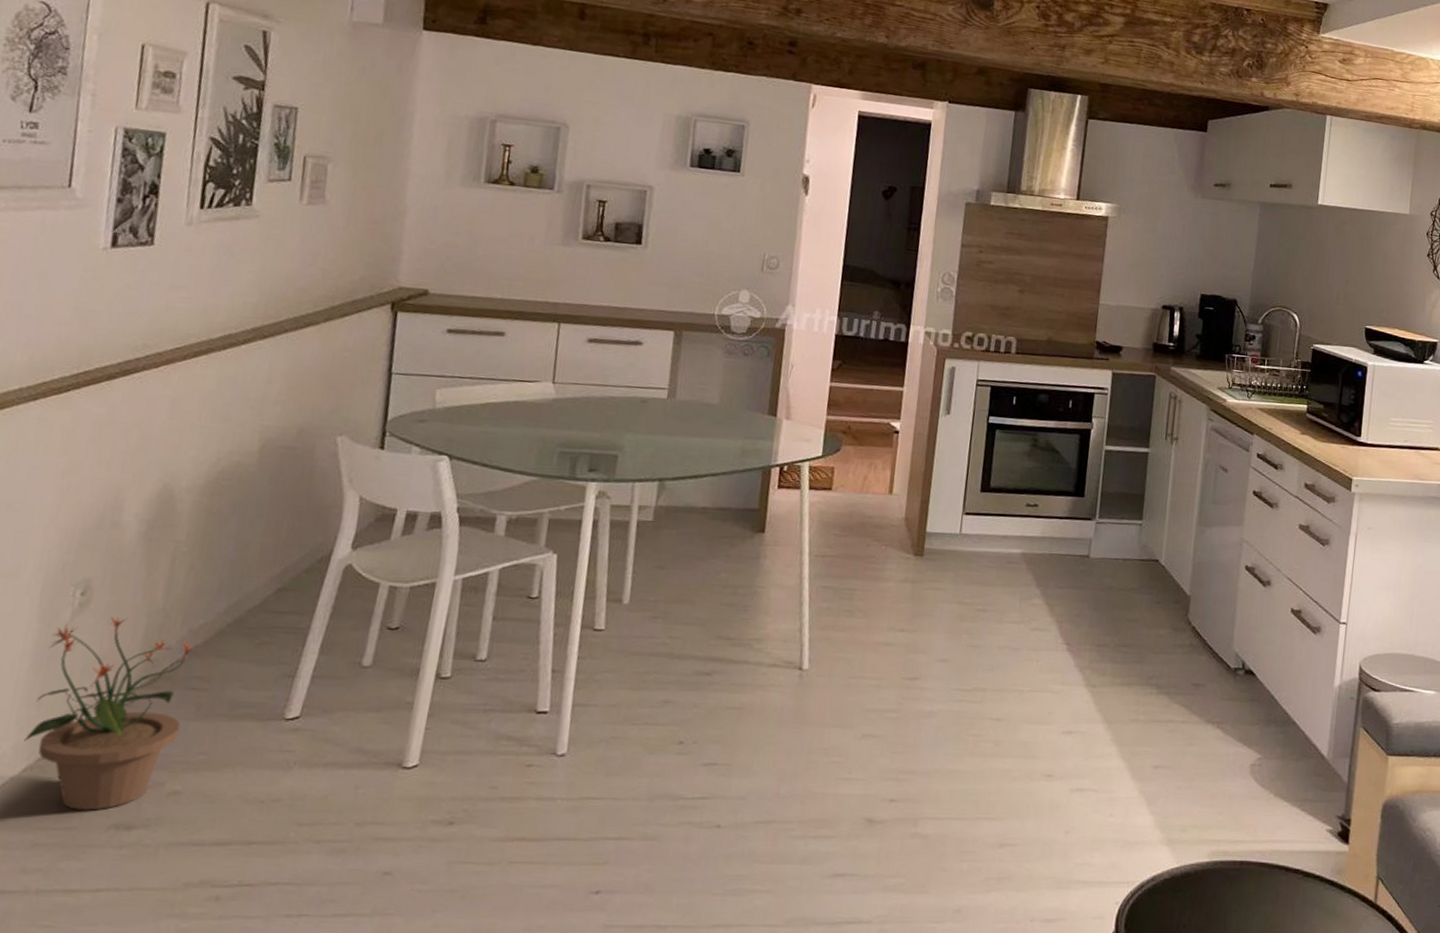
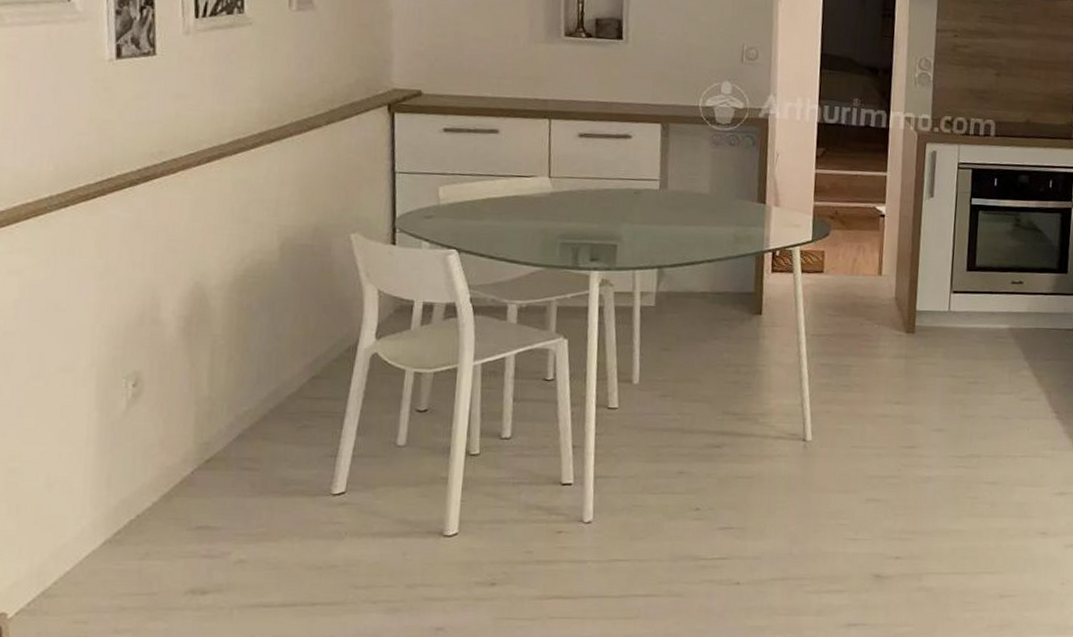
potted plant: present [24,615,197,811] -> none [100,404,245,578]

